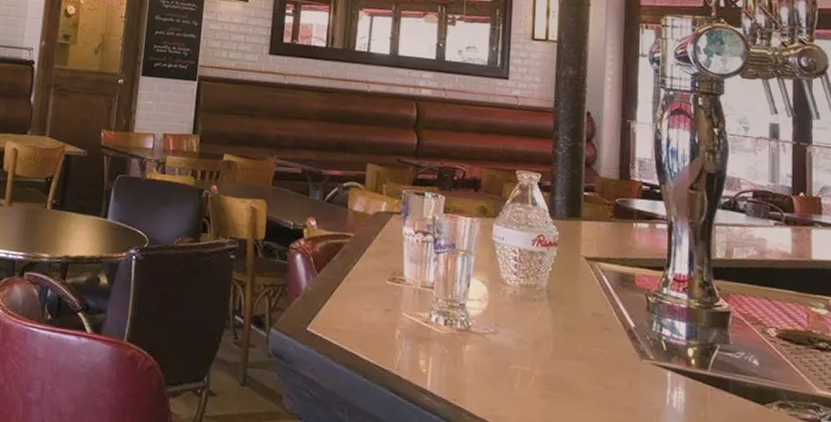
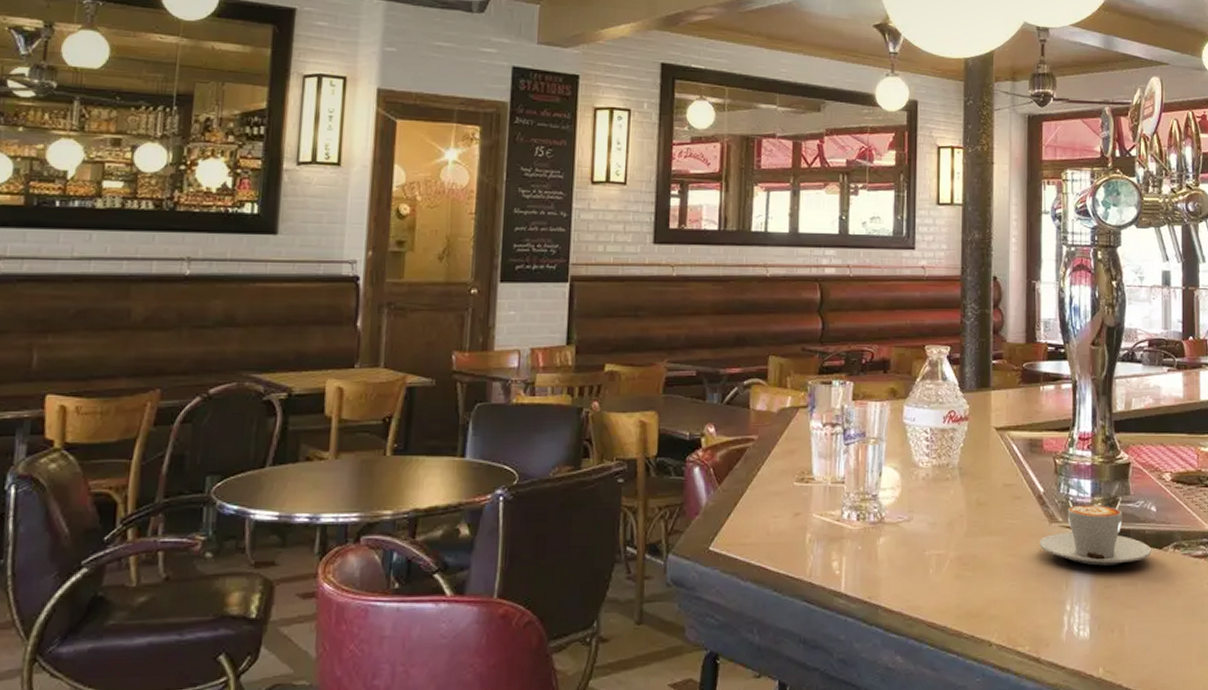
coffee cup: none [629,345,753,413] -> present [1039,504,1152,566]

